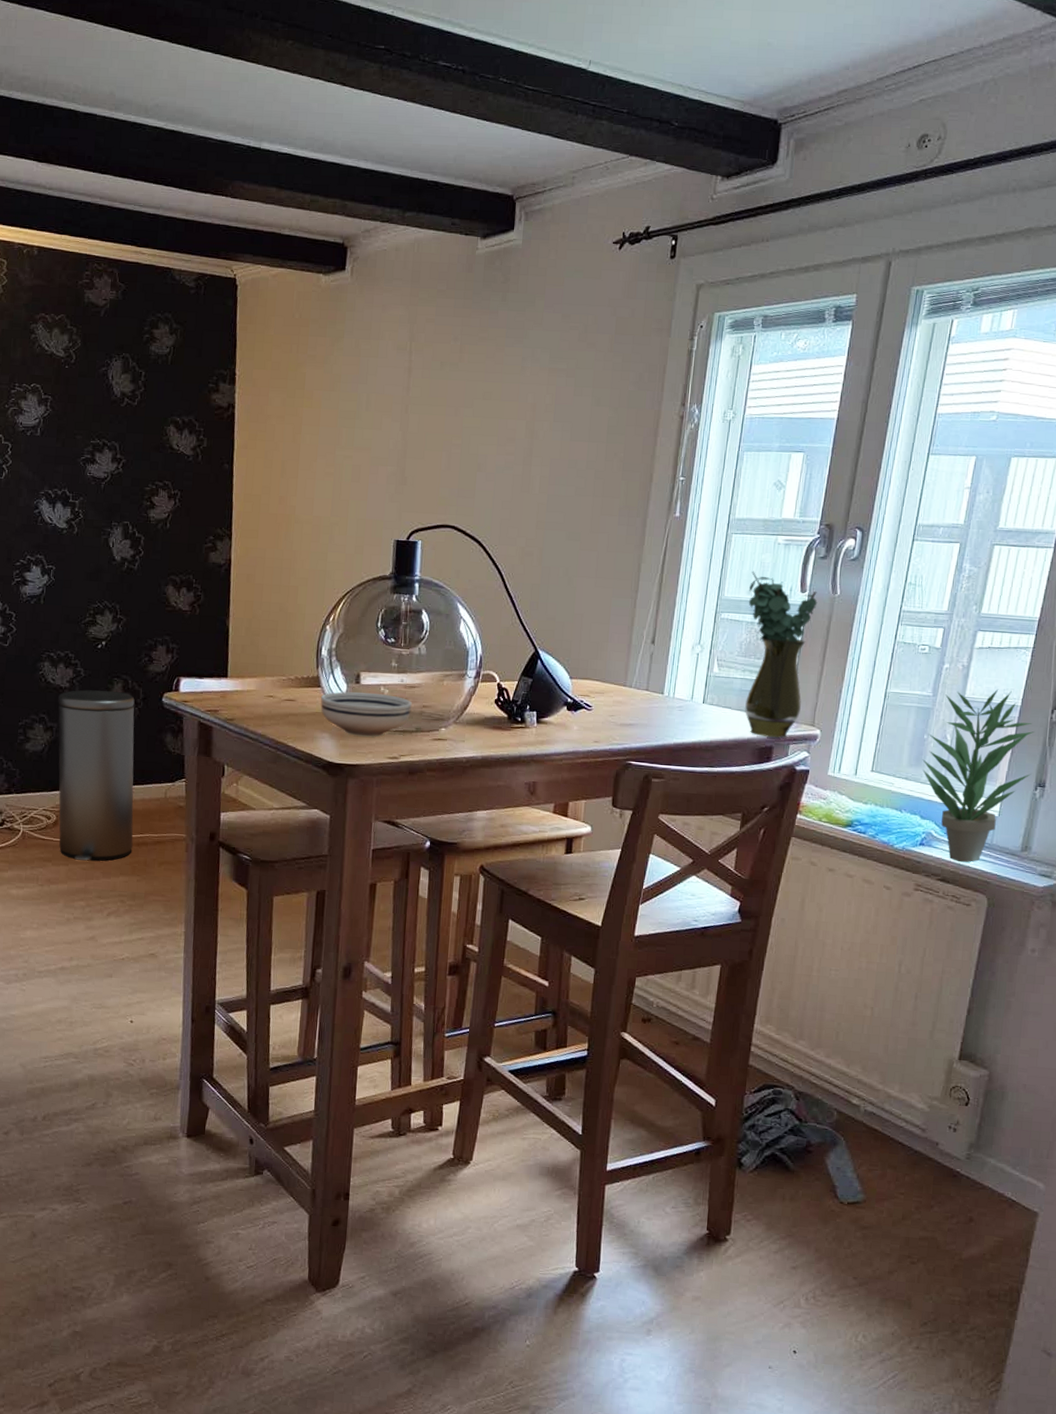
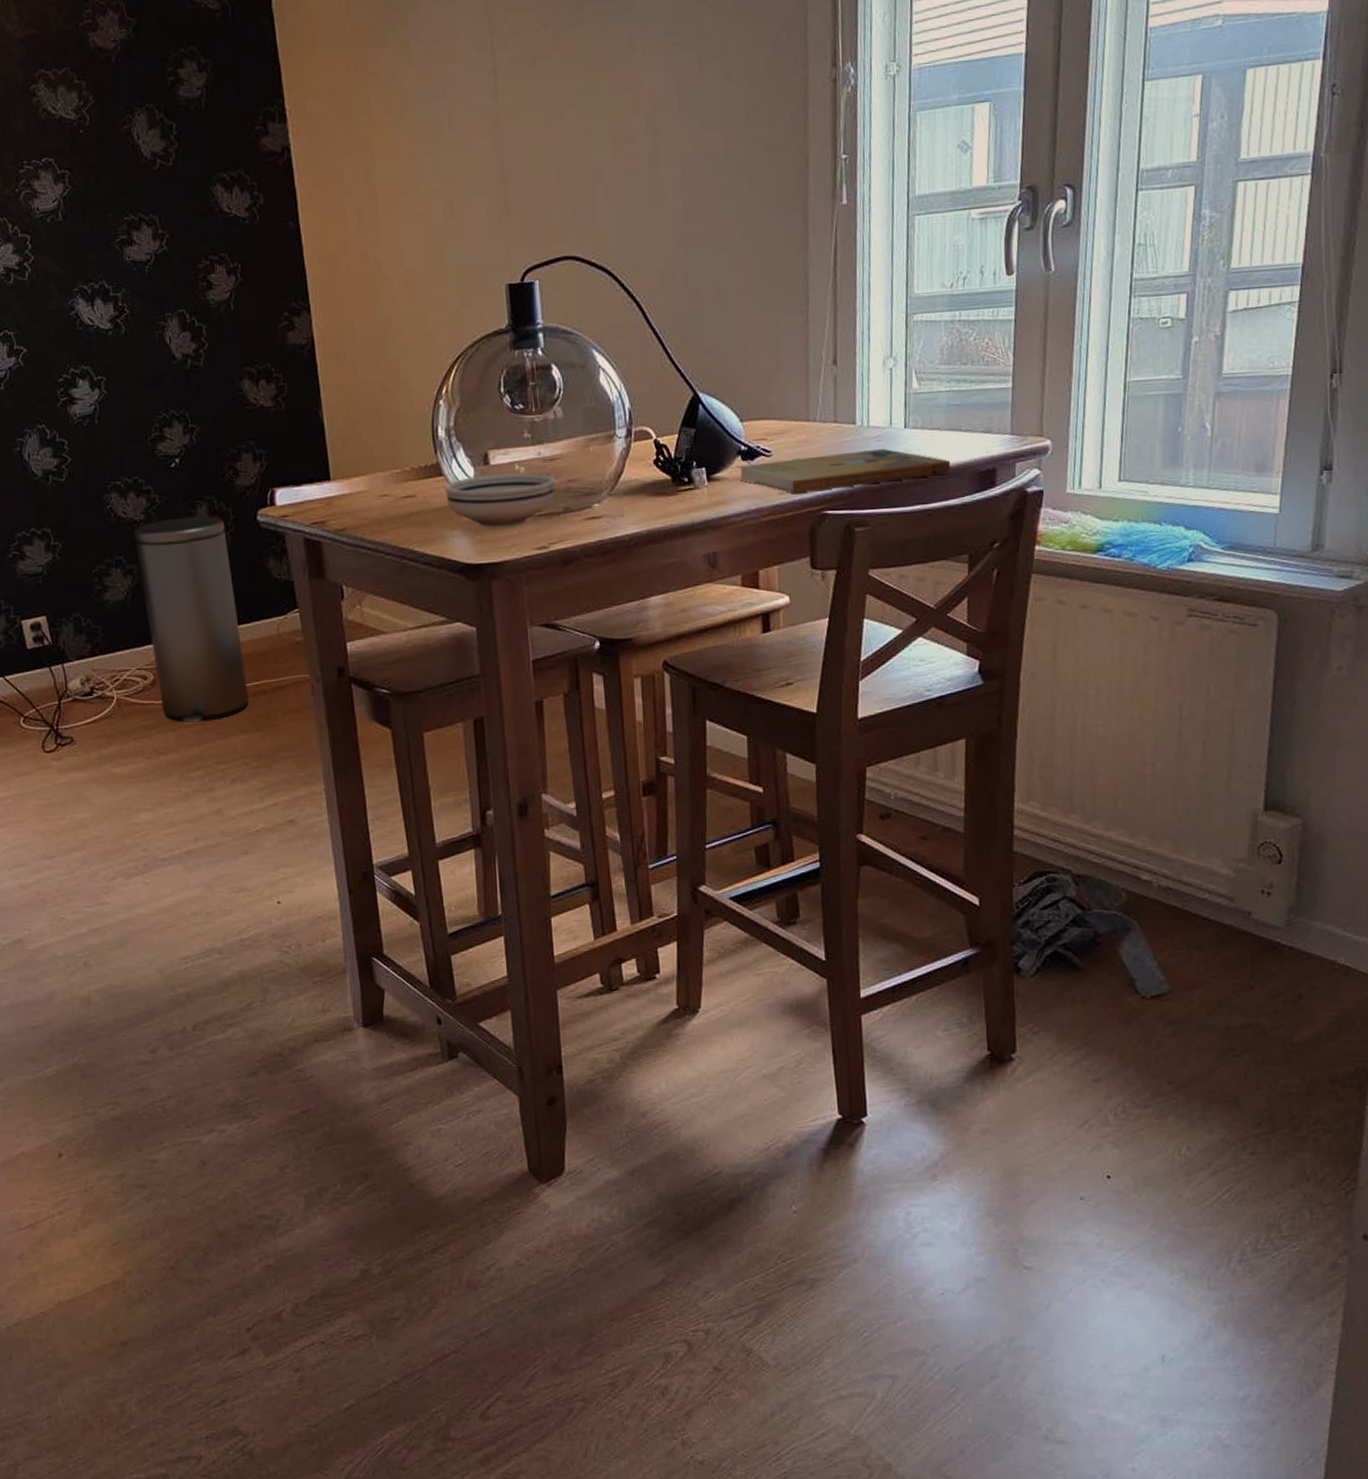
book: none [561,714,737,746] -> present [736,448,951,493]
vase: present [745,571,818,738] -> none [943,257,1029,458]
potted plant: present [922,689,1034,863] -> none [1179,358,1313,575]

